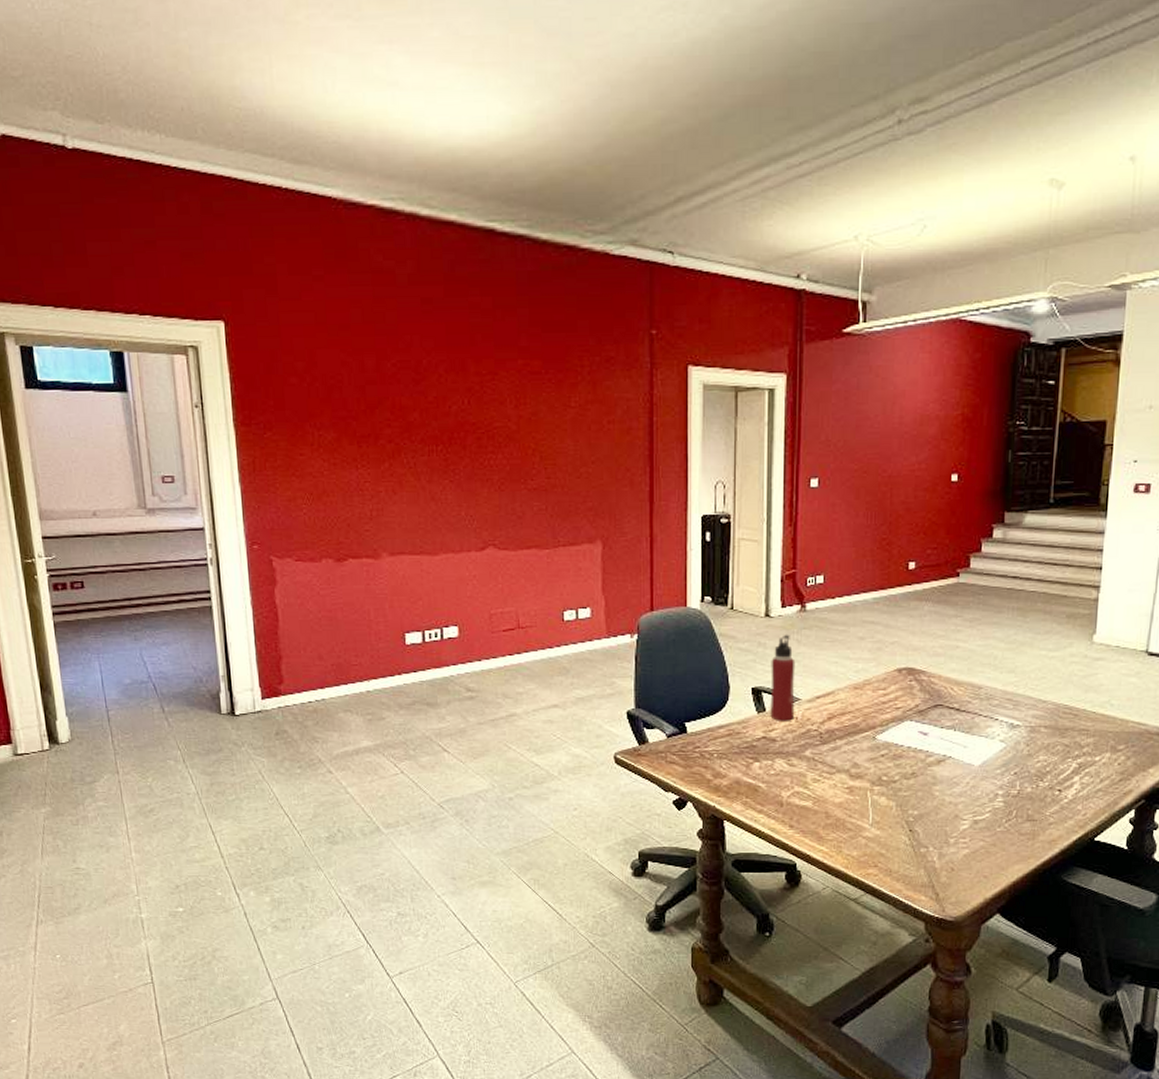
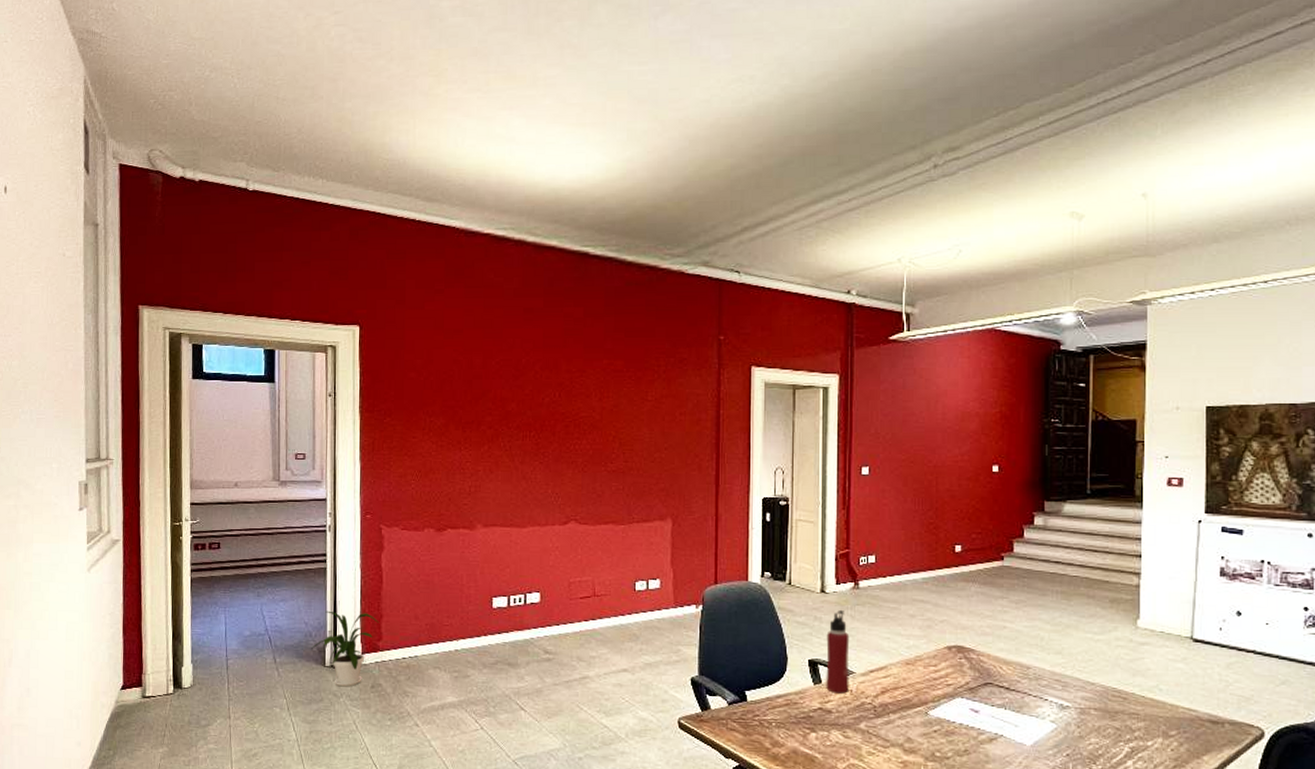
house plant: none [204,653,278,735] -> present [311,610,379,687]

